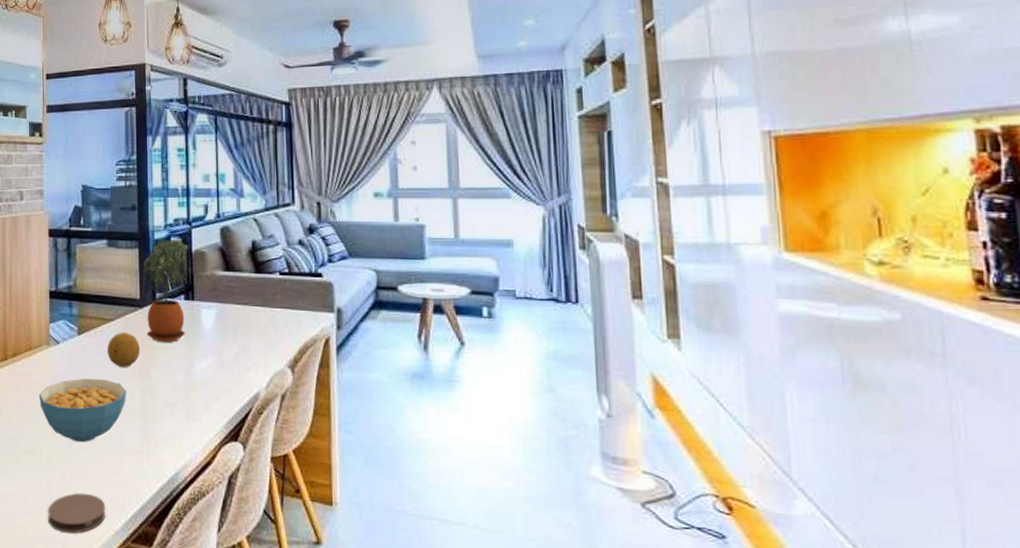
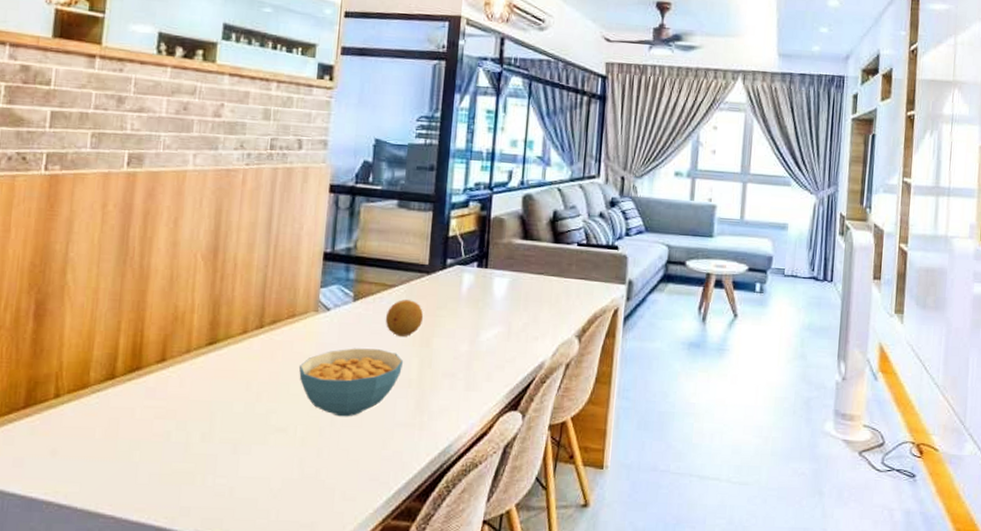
coaster: present [48,492,106,534] -> none [296,471,367,515]
potted plant: present [142,239,188,343] -> none [431,204,485,312]

